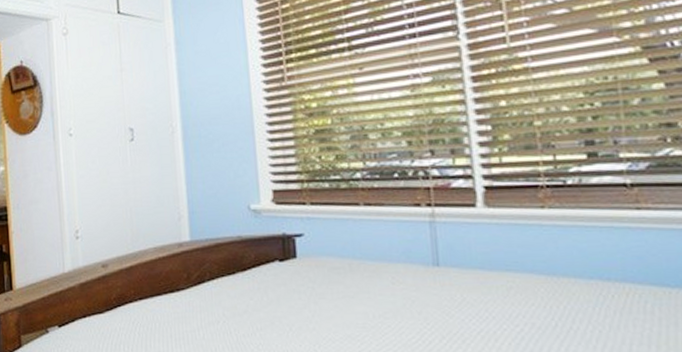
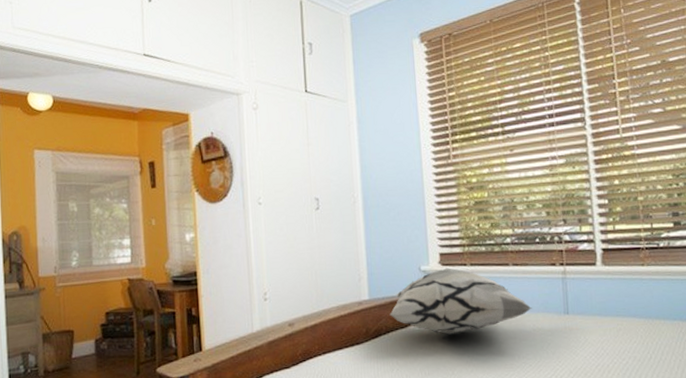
decorative pillow: none [214,207,390,285] -> present [389,268,532,335]

